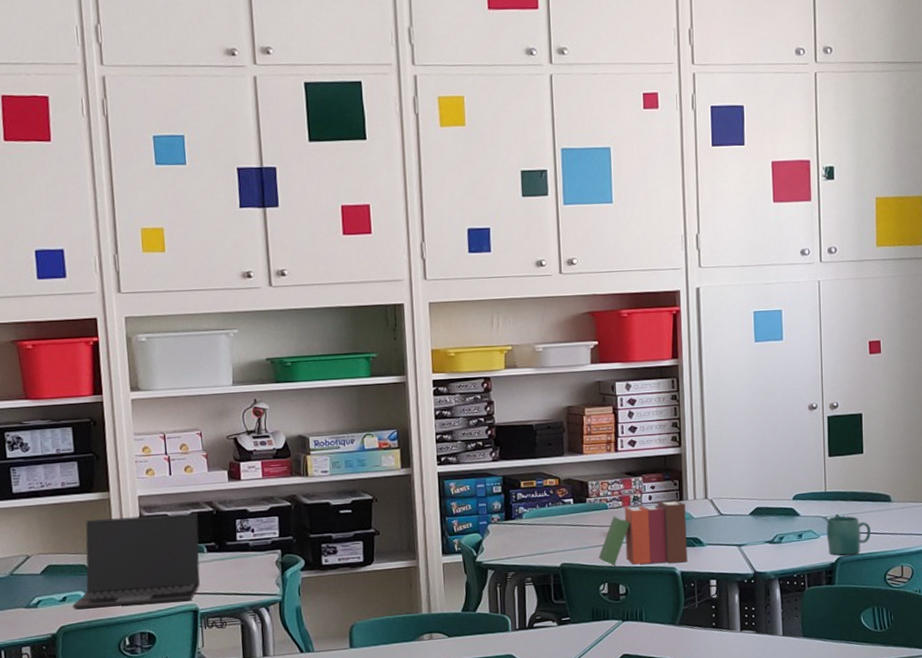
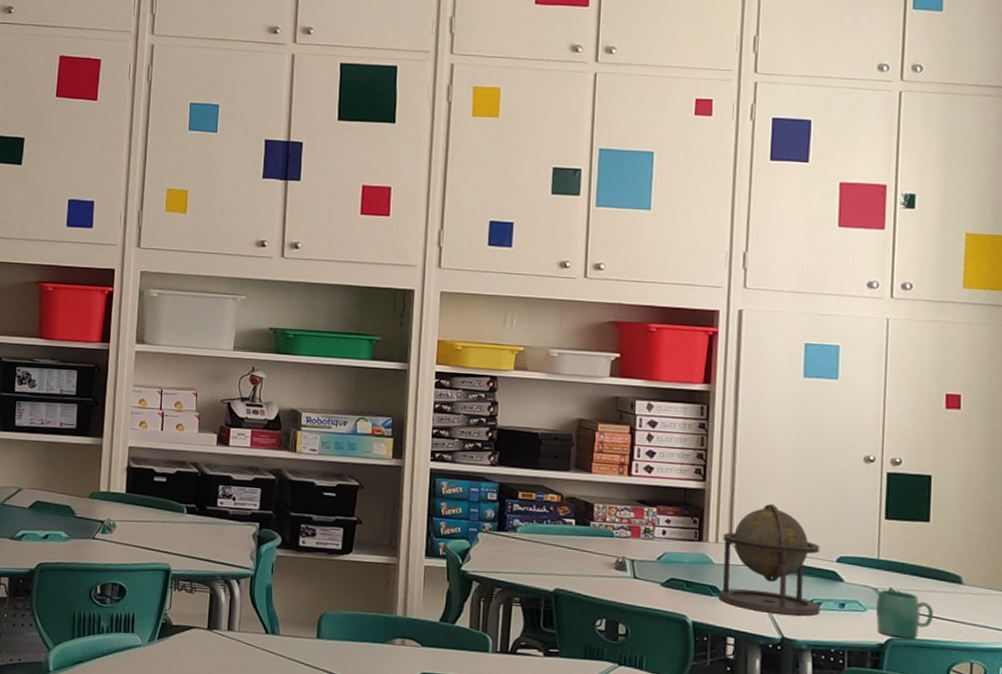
laptop: present [72,512,200,610] -> none [52,462,183,560]
books: present [598,499,688,565] -> none [598,537,705,612]
globe: none [699,458,783,553] -> present [719,503,820,616]

